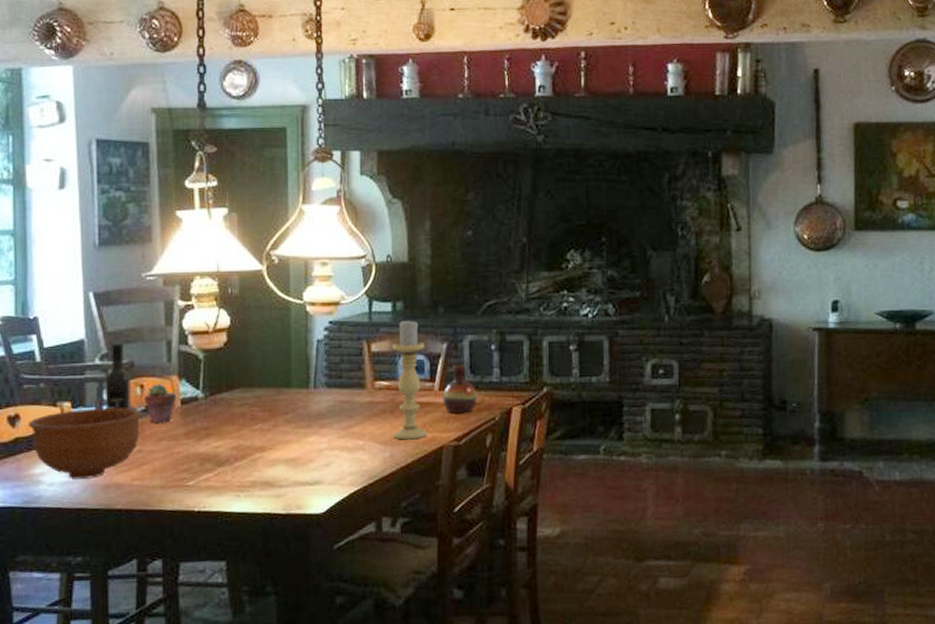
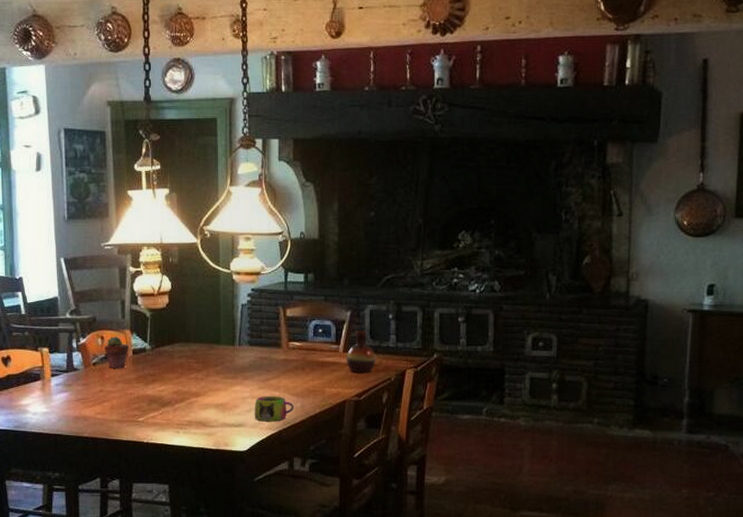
bowl: present [28,408,143,479] -> none [17,354,103,411]
wine bottle: present [105,342,132,411] -> none [74,300,95,357]
mug: none [333,445,382,477] -> present [254,396,294,422]
candle holder: present [392,318,427,440] -> none [304,288,332,393]

